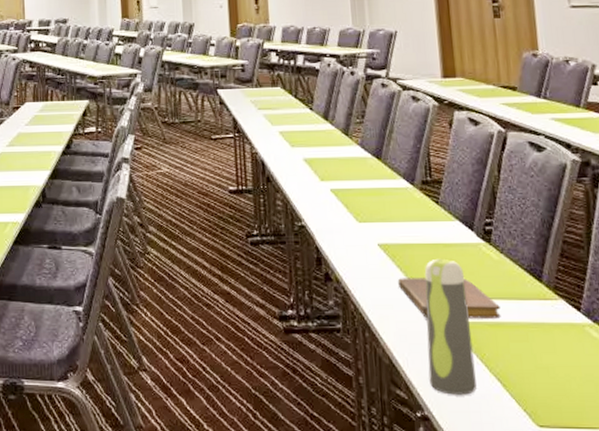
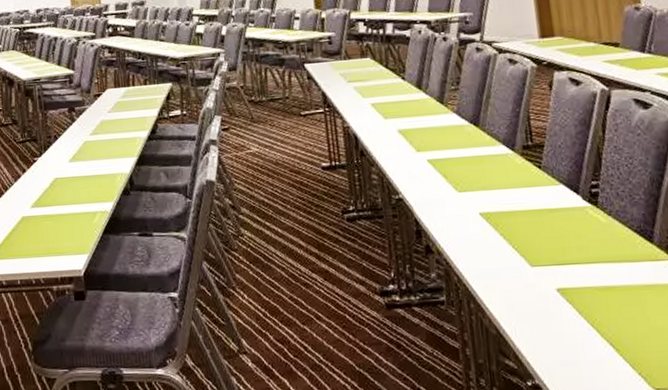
notebook: present [397,278,501,319] -> none [501,243,611,286]
water bottle: present [424,258,477,395] -> none [529,224,589,362]

